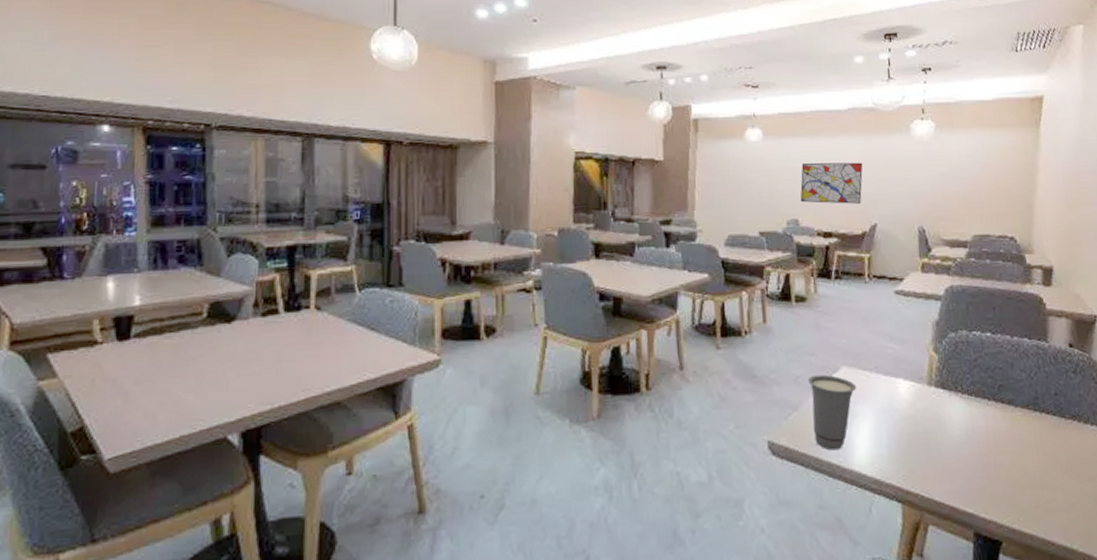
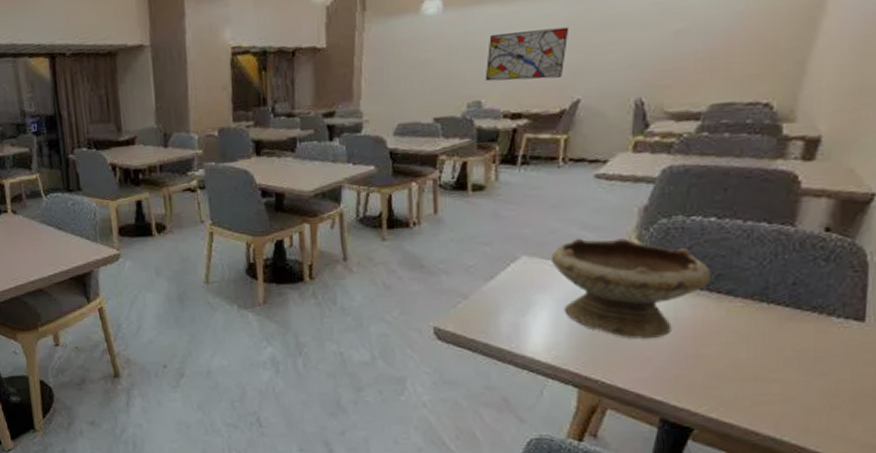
cup: present [807,374,857,451] -> none [481,264,537,337]
bowl: none [867,349,996,450] -> present [552,238,712,340]

